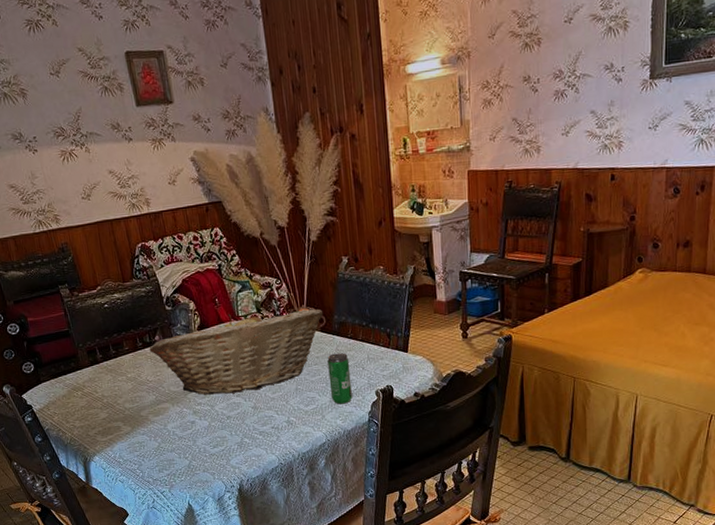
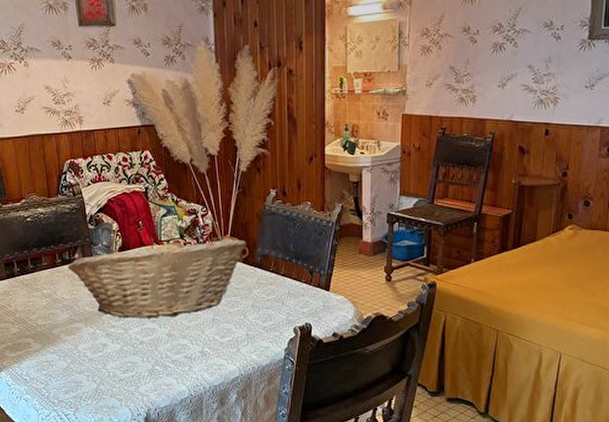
beverage can: present [327,353,352,404] -> none [247,286,270,339]

